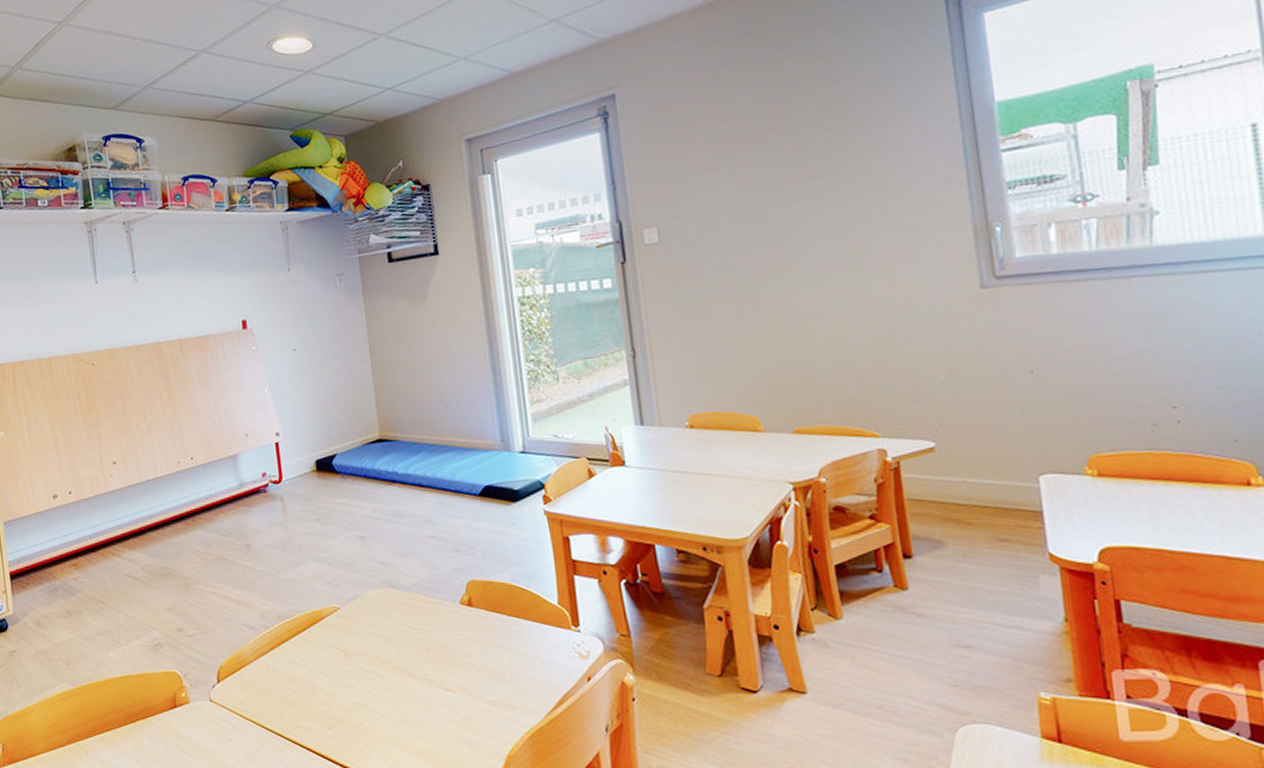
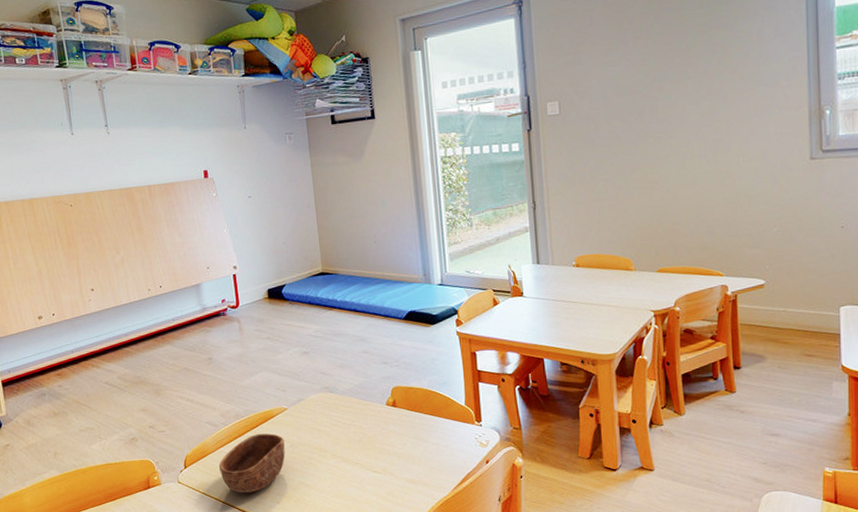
bowl: none [258,639,338,716] -> present [219,433,286,493]

